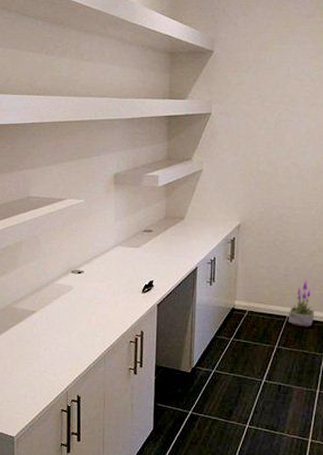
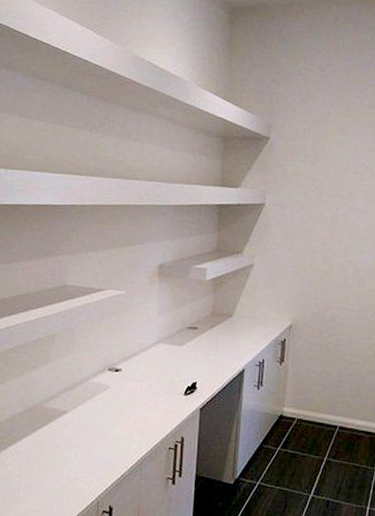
potted plant: present [288,278,315,327] -> none [339,386,368,439]

